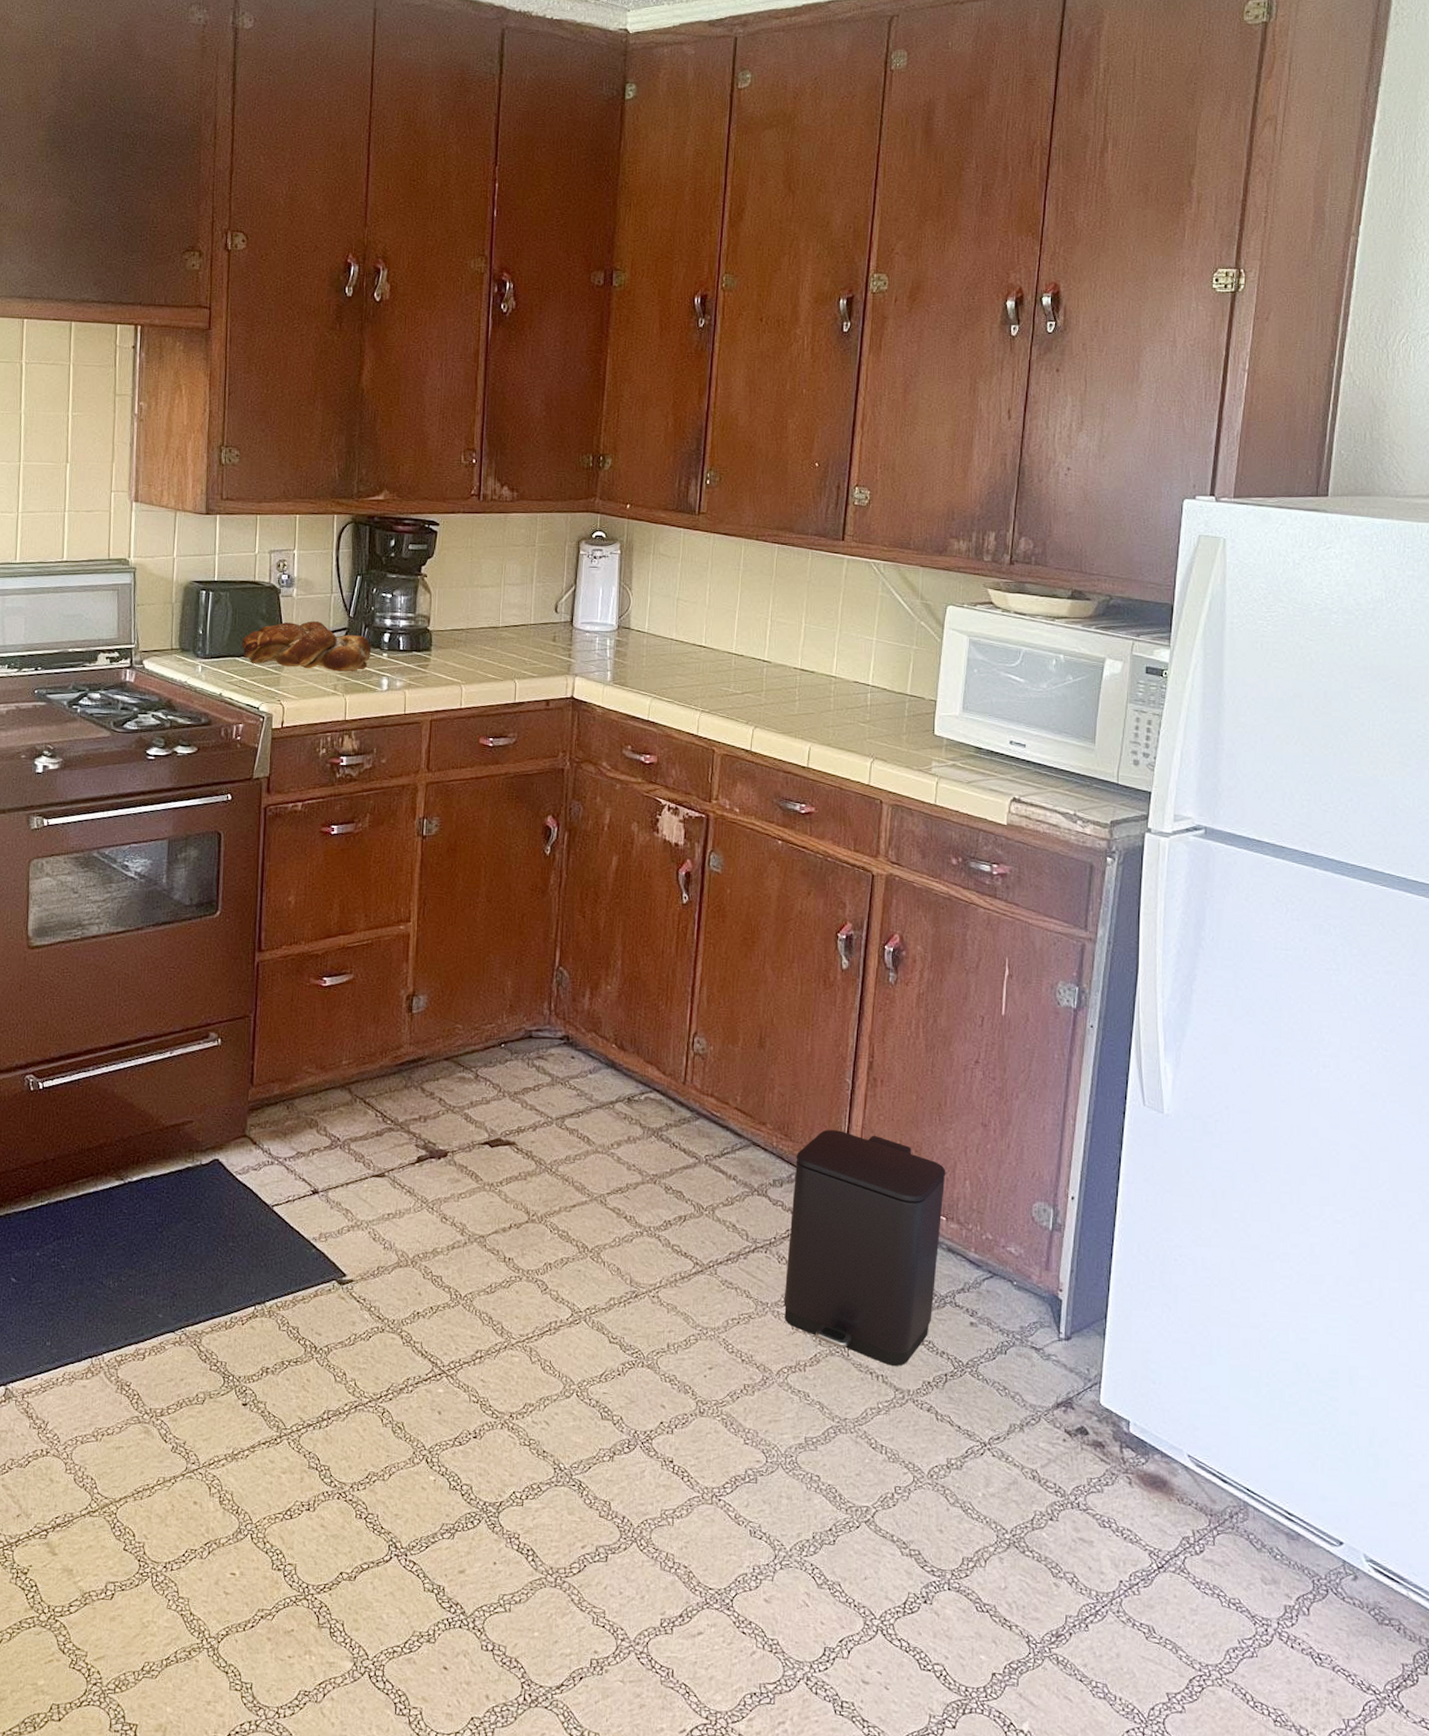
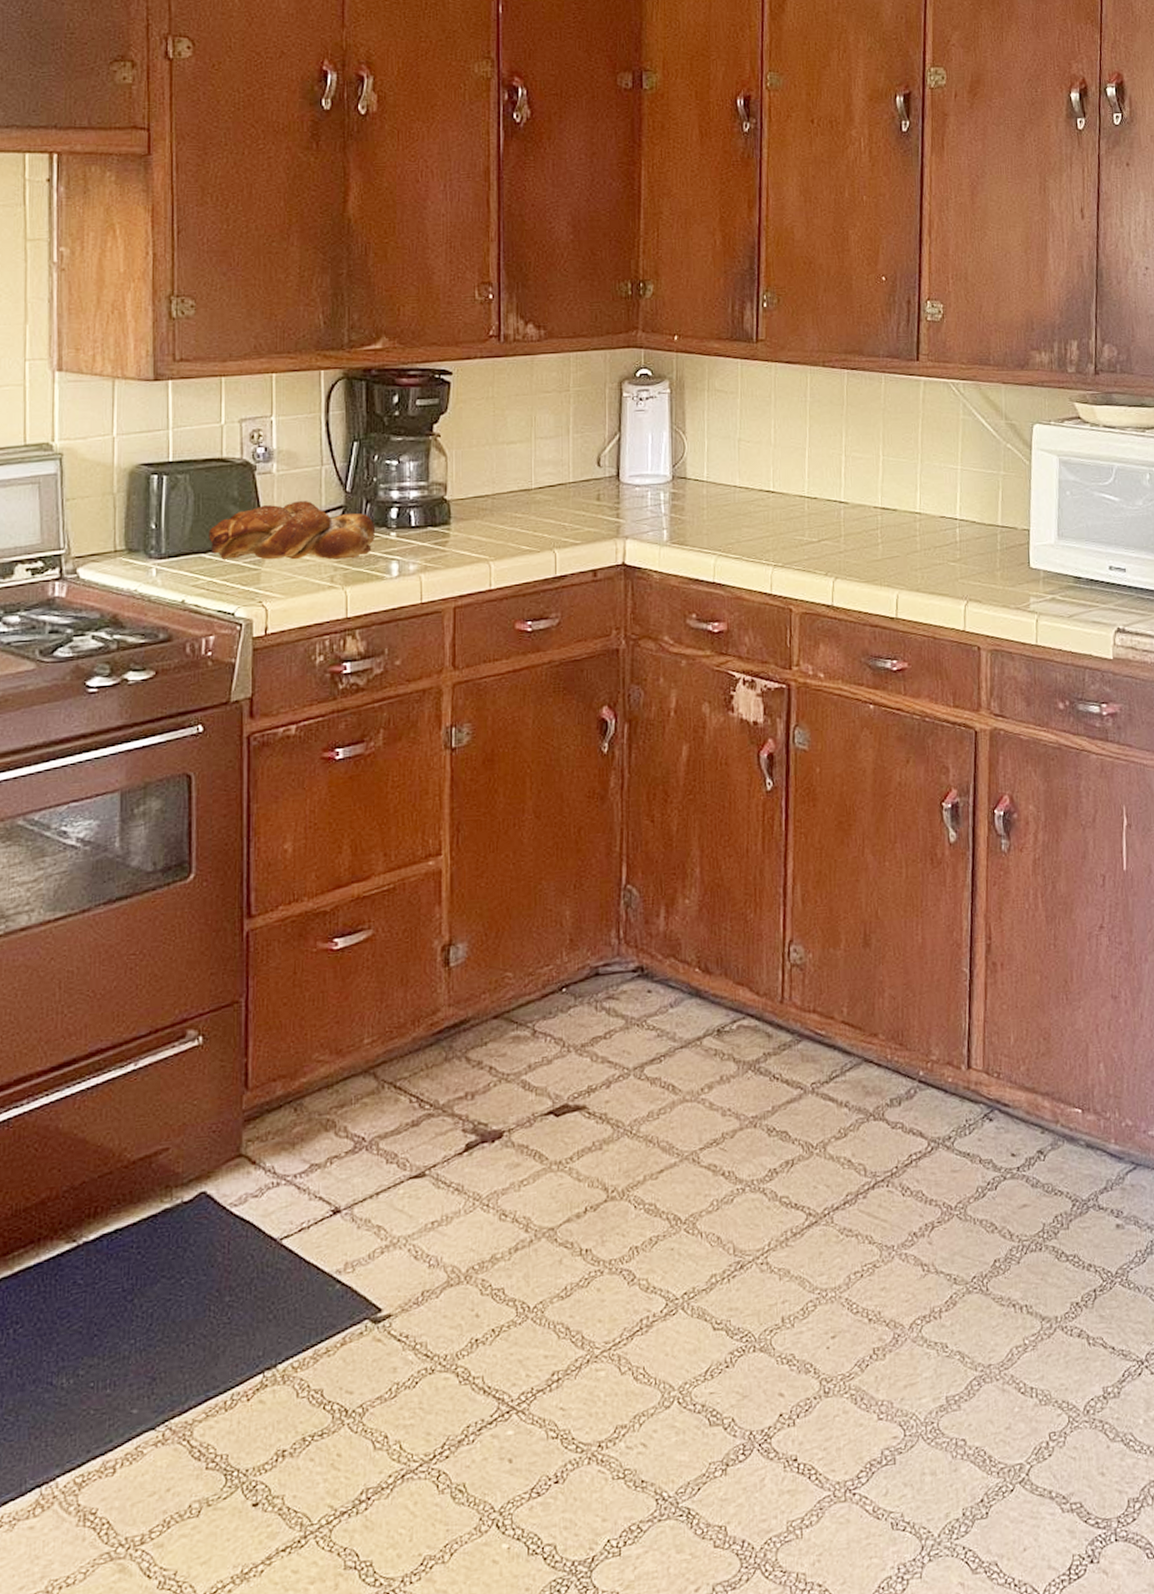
pedal bin: present [783,1129,946,1366] -> none [911,1028,1078,1292]

